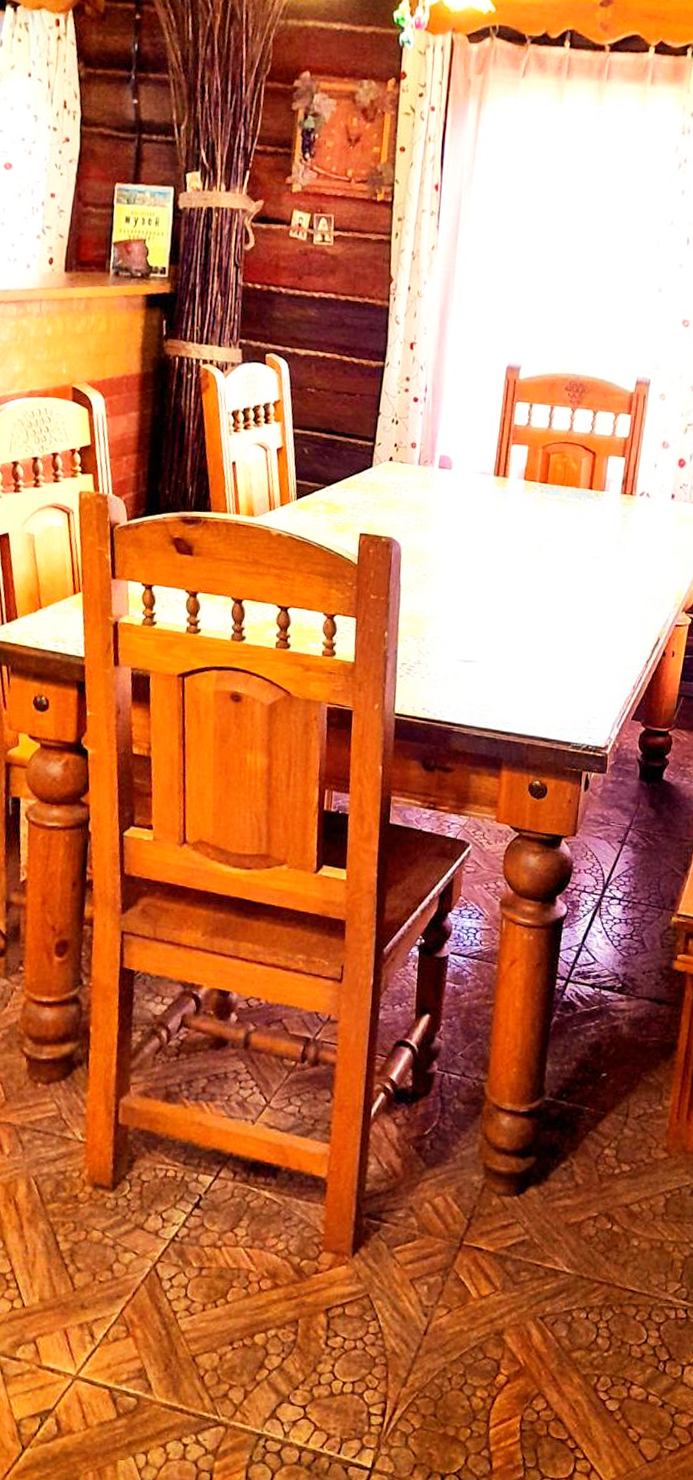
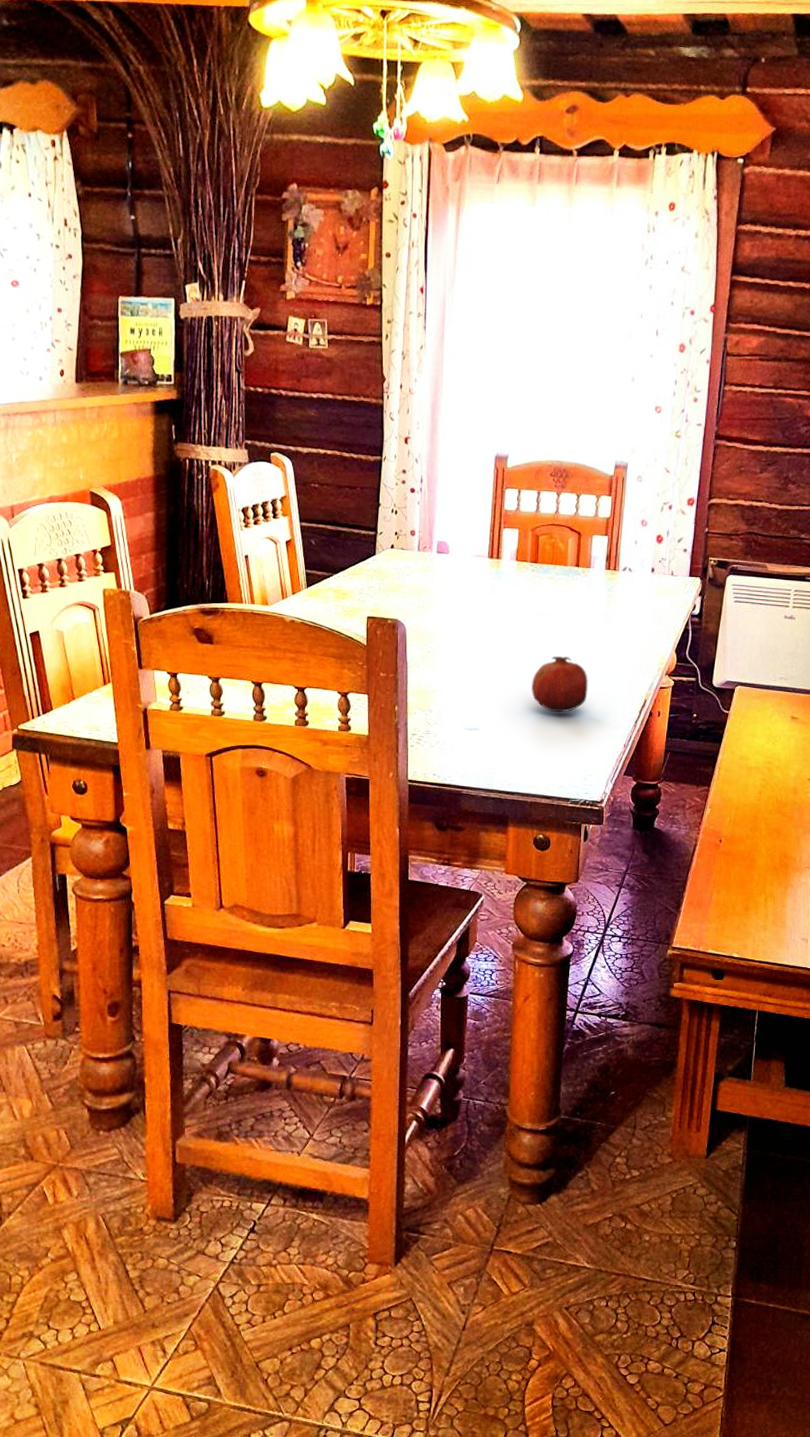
fruit: none [534,584,598,648] -> present [532,655,589,713]

